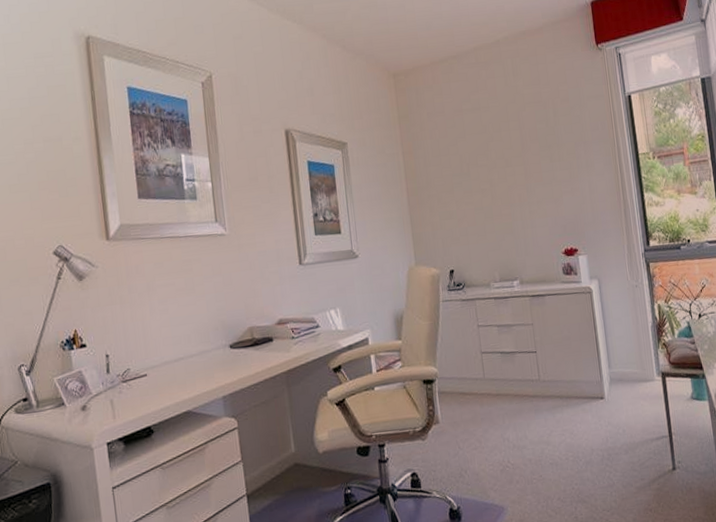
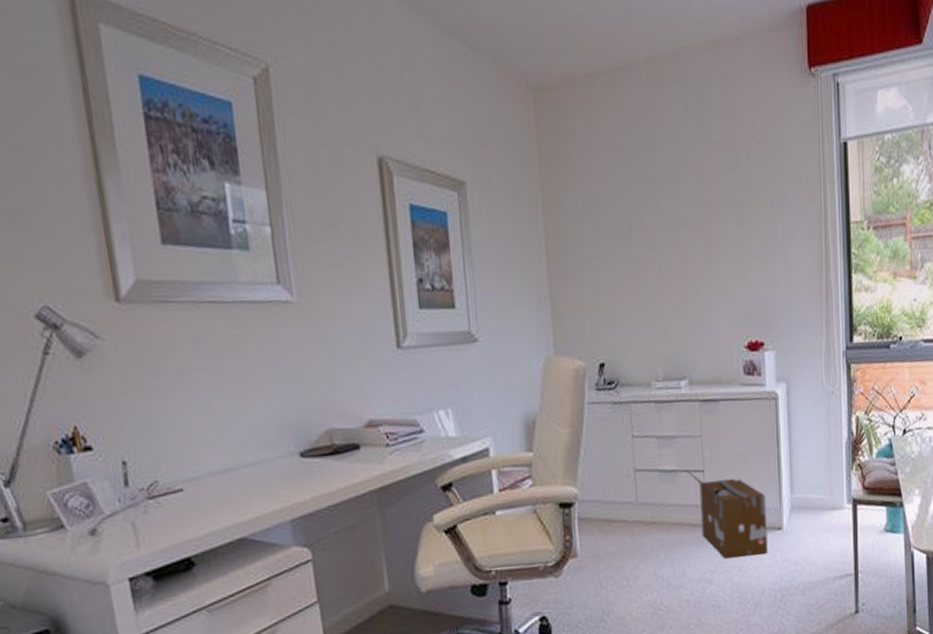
cardboard box: none [522,351,594,424] -> present [686,470,768,559]

